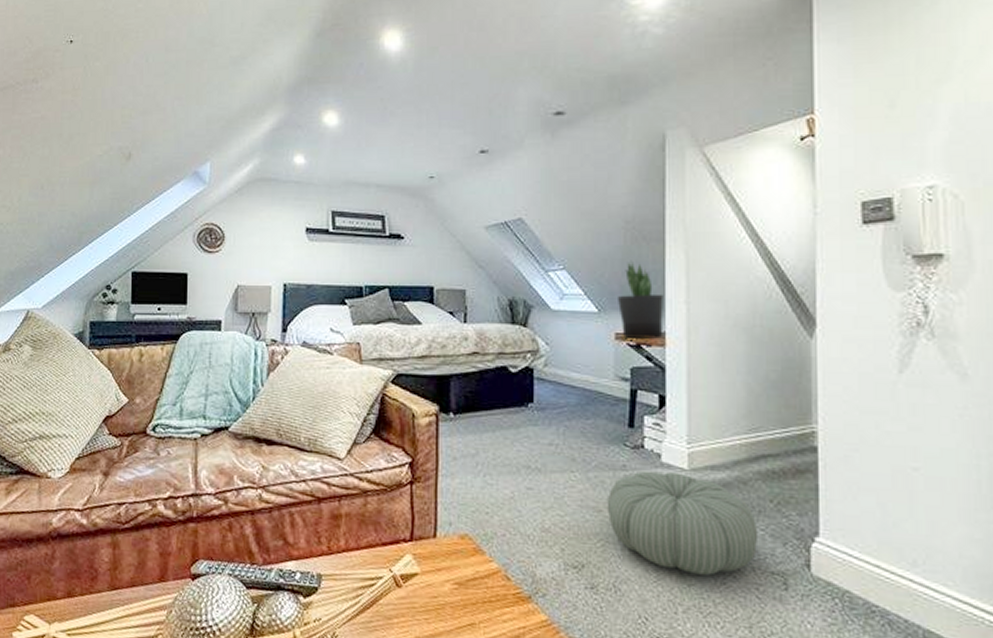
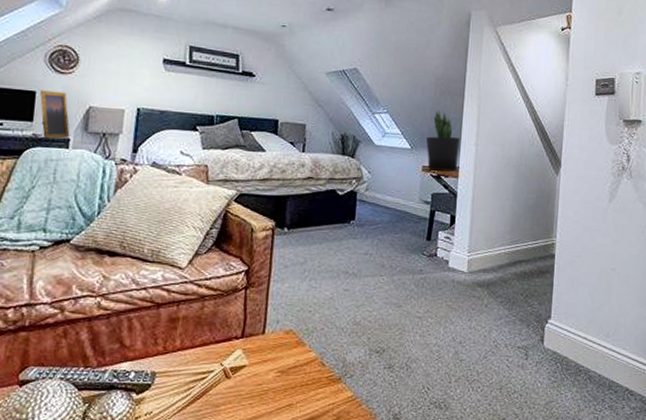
picture frame: none [192,272,221,322] -> present [40,90,70,139]
pouf: present [607,472,759,575] -> none [405,274,512,352]

